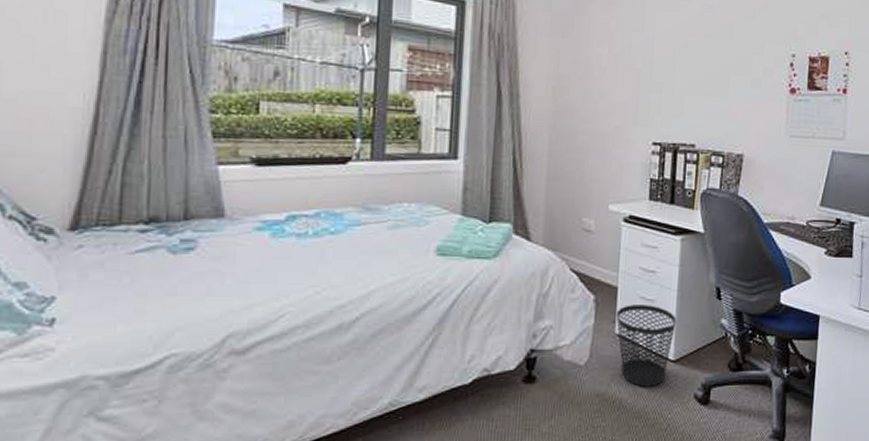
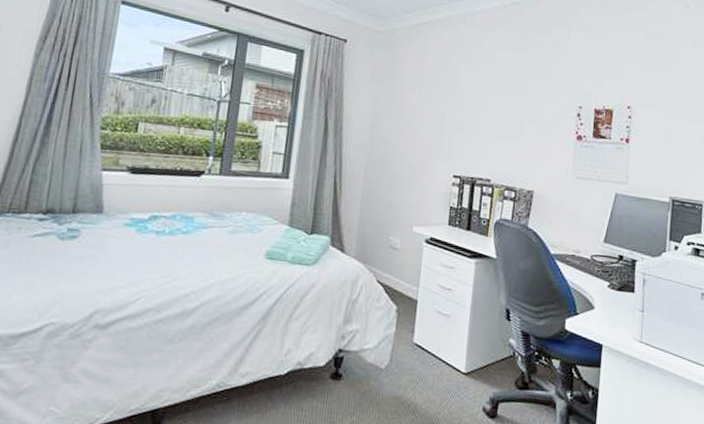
wastebasket: present [616,305,677,387] -> none [414,317,469,396]

